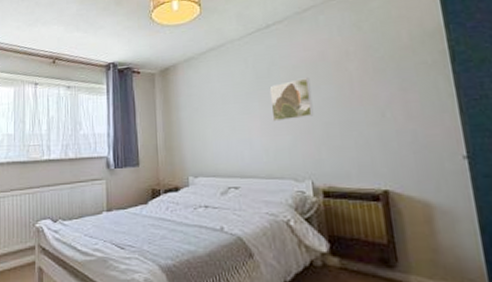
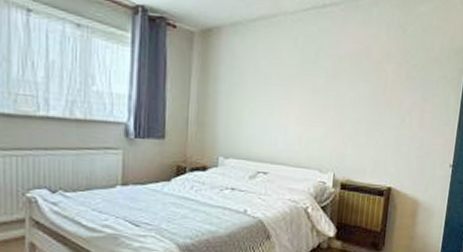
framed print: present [269,76,314,122] -> none [310,70,352,112]

